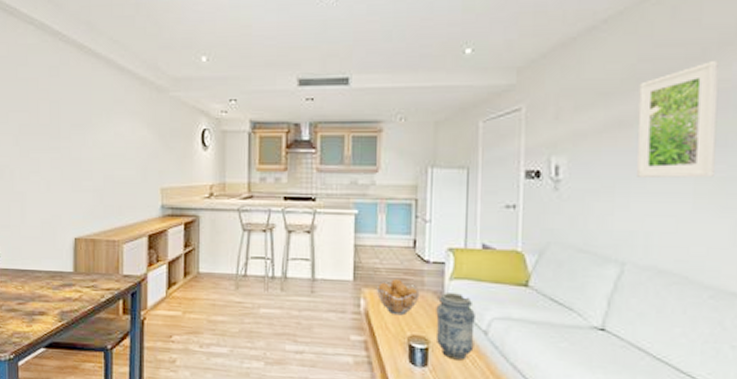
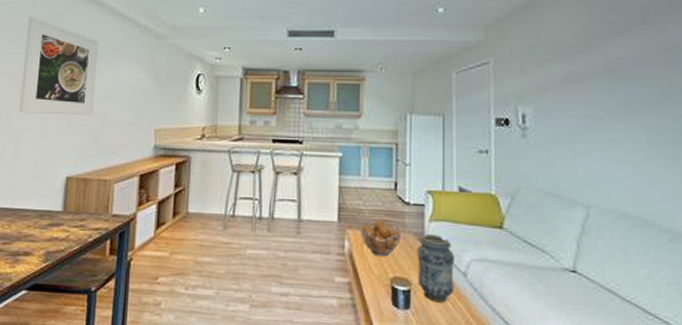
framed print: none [21,71,98,176] -> present [19,16,99,116]
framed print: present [636,60,719,178] -> none [591,24,663,128]

